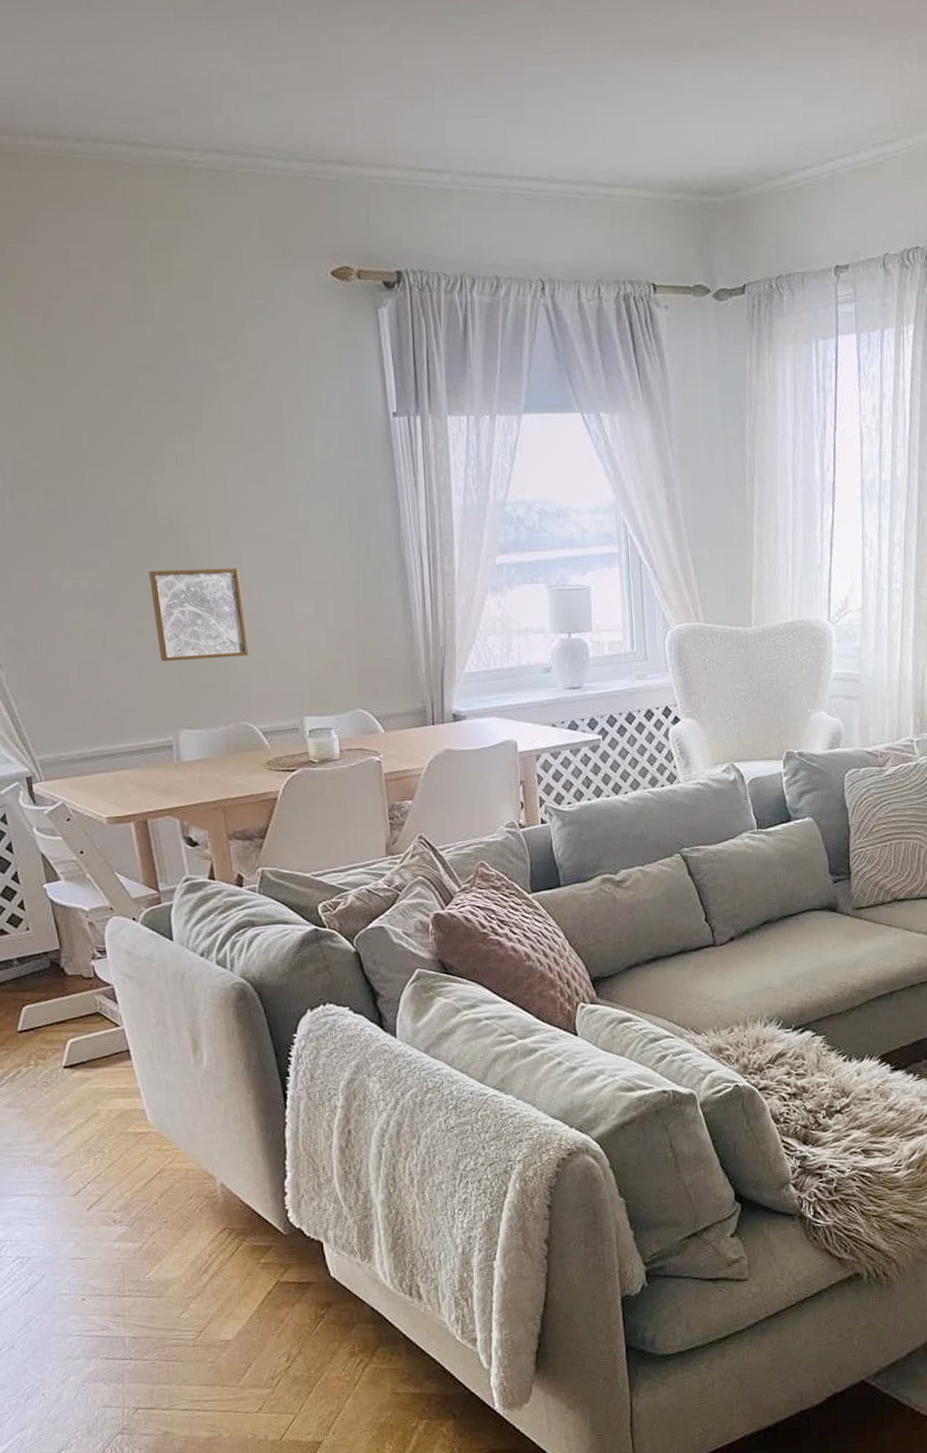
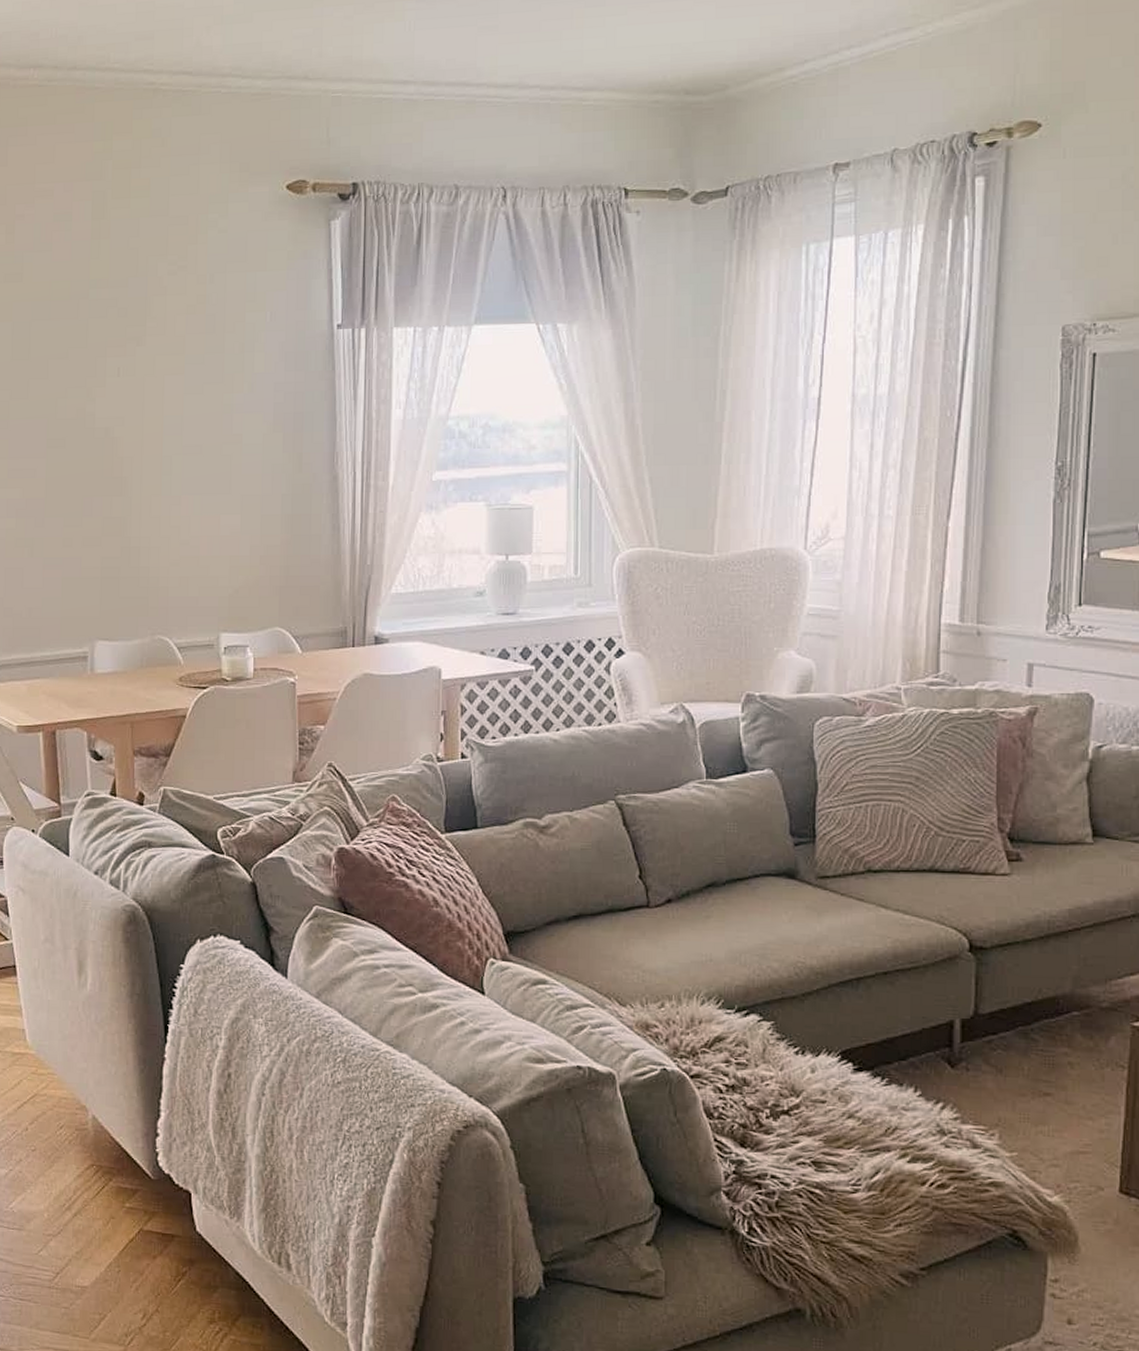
wall art: present [149,567,249,662] -> none [81,479,171,572]

